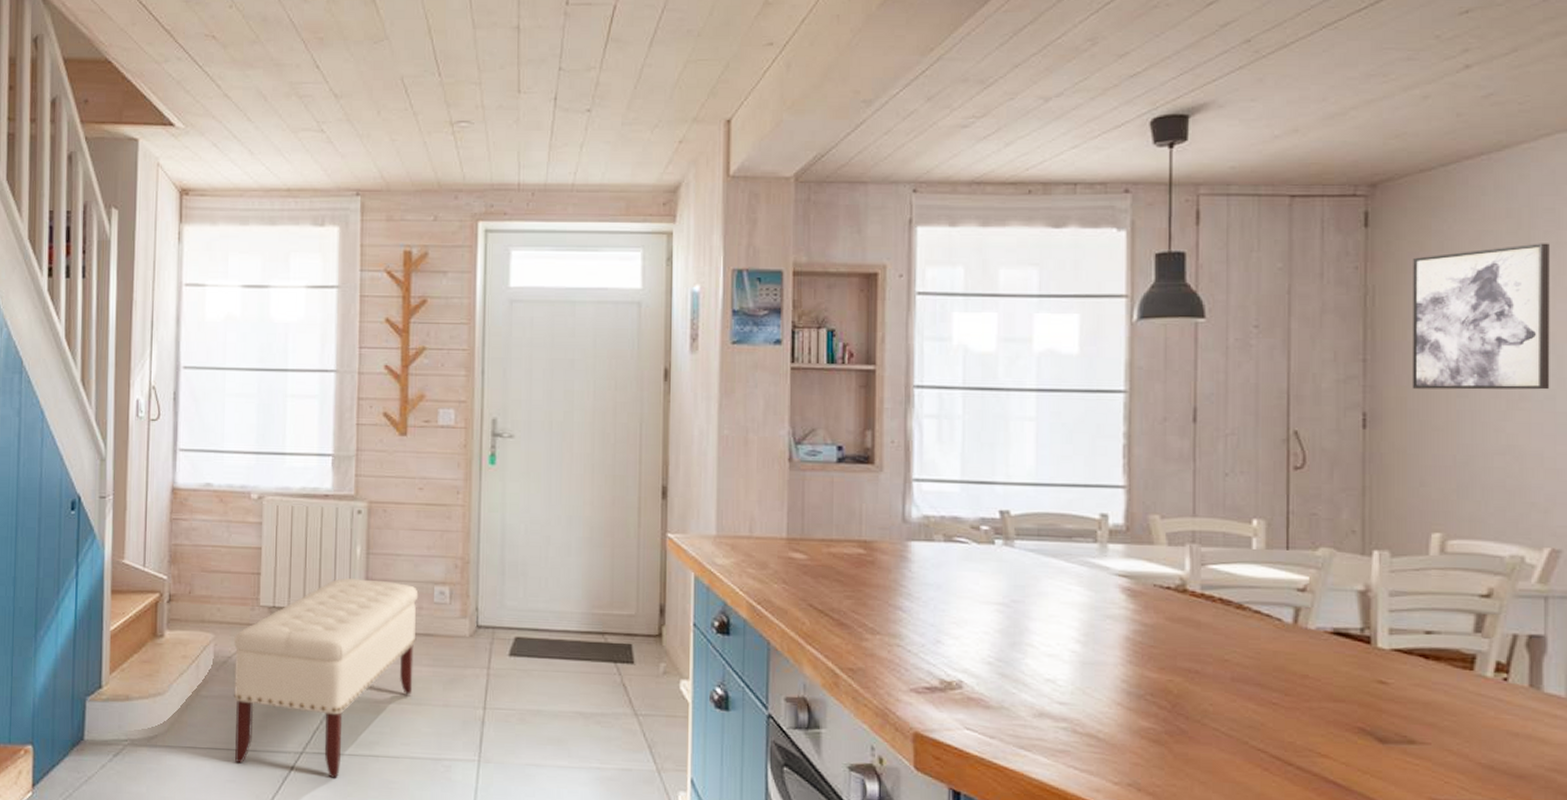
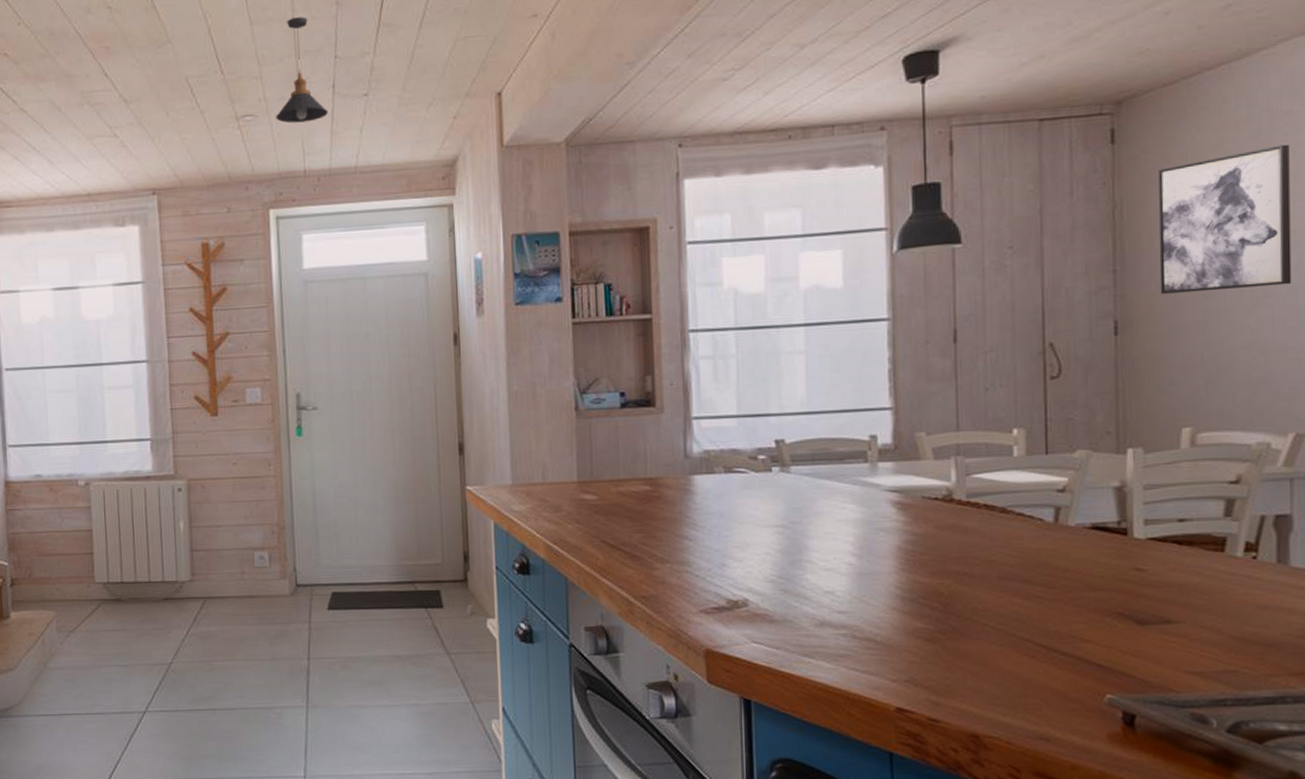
bench: present [233,578,419,778] -> none [74,551,242,732]
pendant light: none [493,25,549,133] -> present [276,17,329,124]

